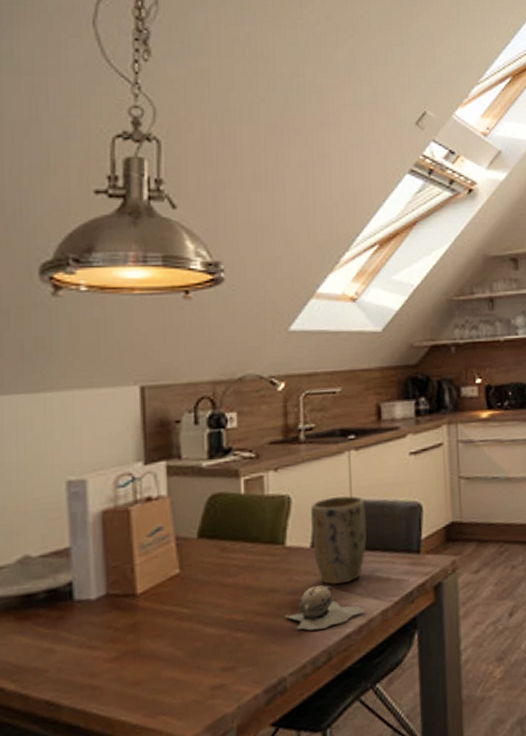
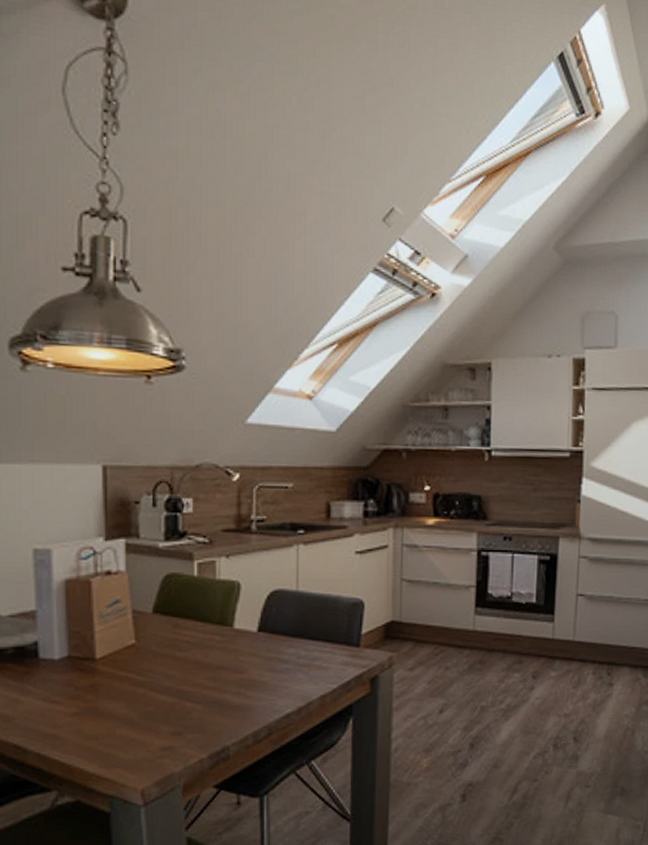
piggy bank: present [284,585,365,631] -> none [230,666,305,707]
plant pot: present [311,495,367,585] -> none [259,587,310,668]

